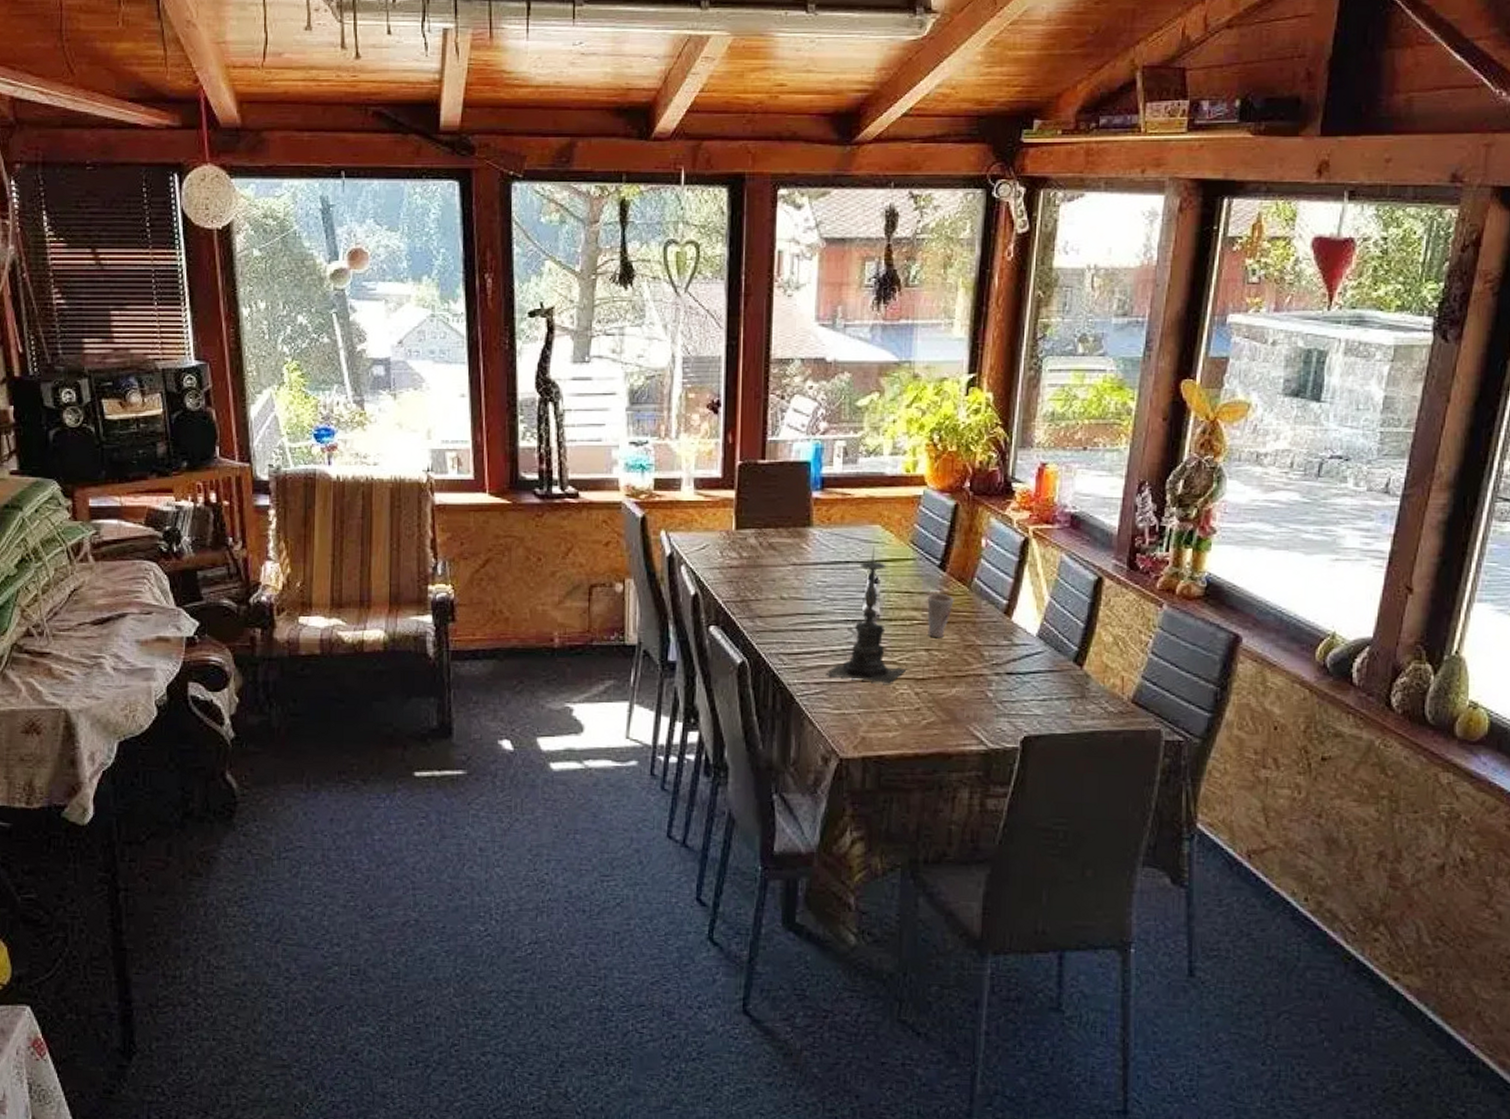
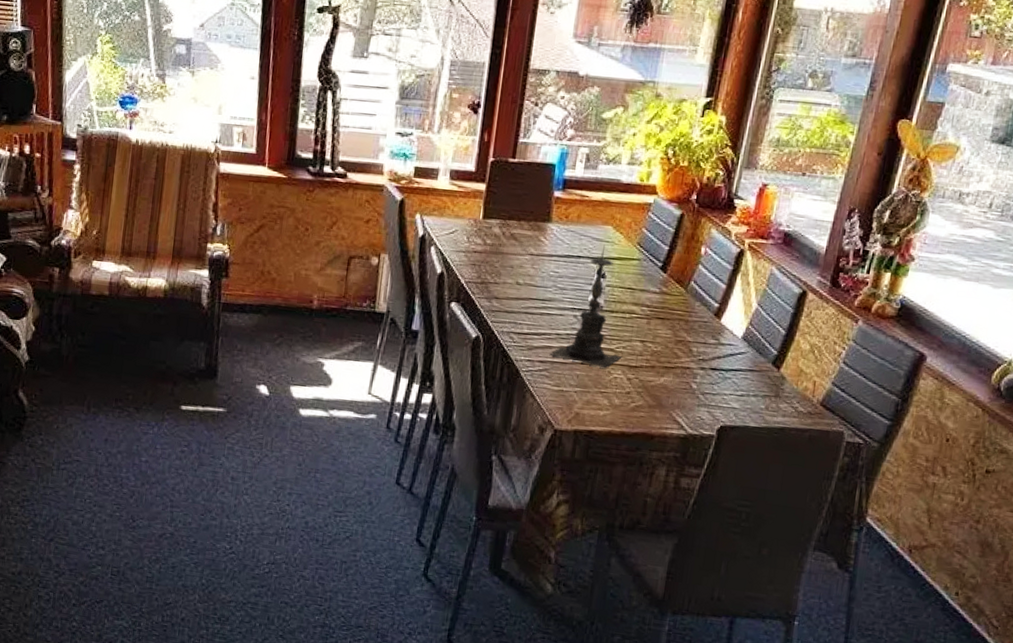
cup: present [927,593,955,637] -> none [644,291,672,331]

